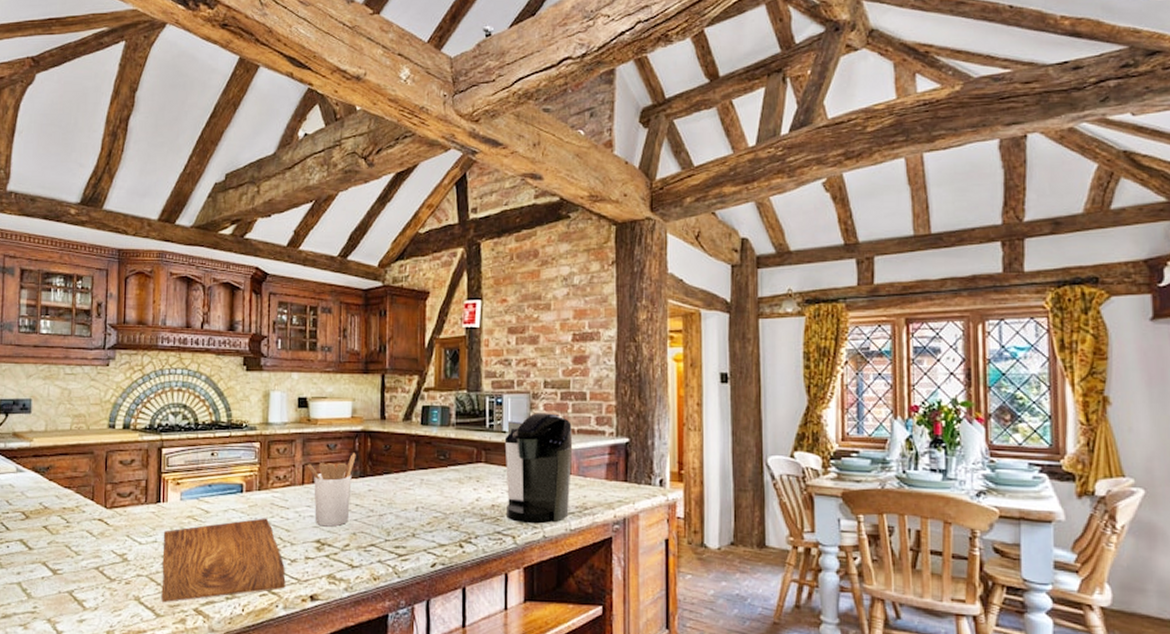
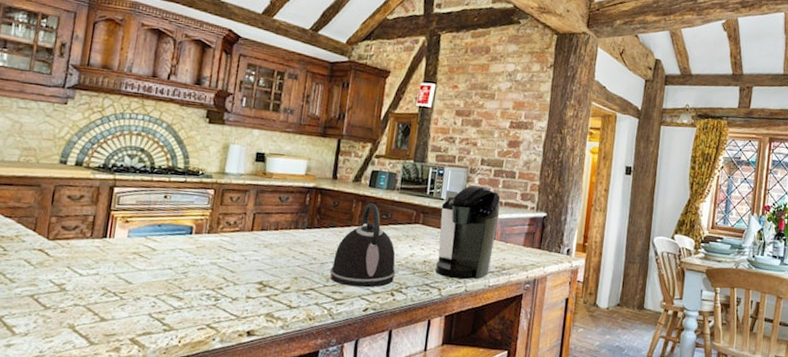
cutting board: present [161,518,286,602] -> none [96,258,226,332]
utensil holder: present [308,453,356,527] -> none [258,206,306,271]
kettle: none [389,442,462,540] -> present [329,202,396,288]

